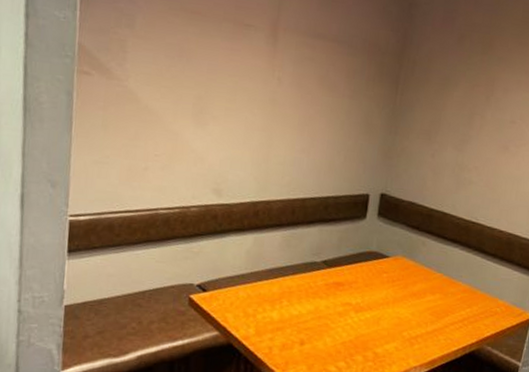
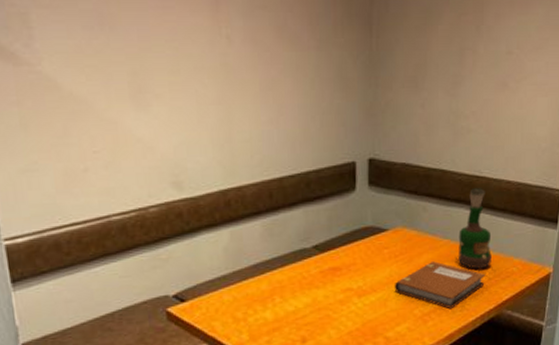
notebook: none [388,291,471,336] -> present [394,261,485,308]
grog bottle: none [448,231,480,305] -> present [459,187,492,269]

